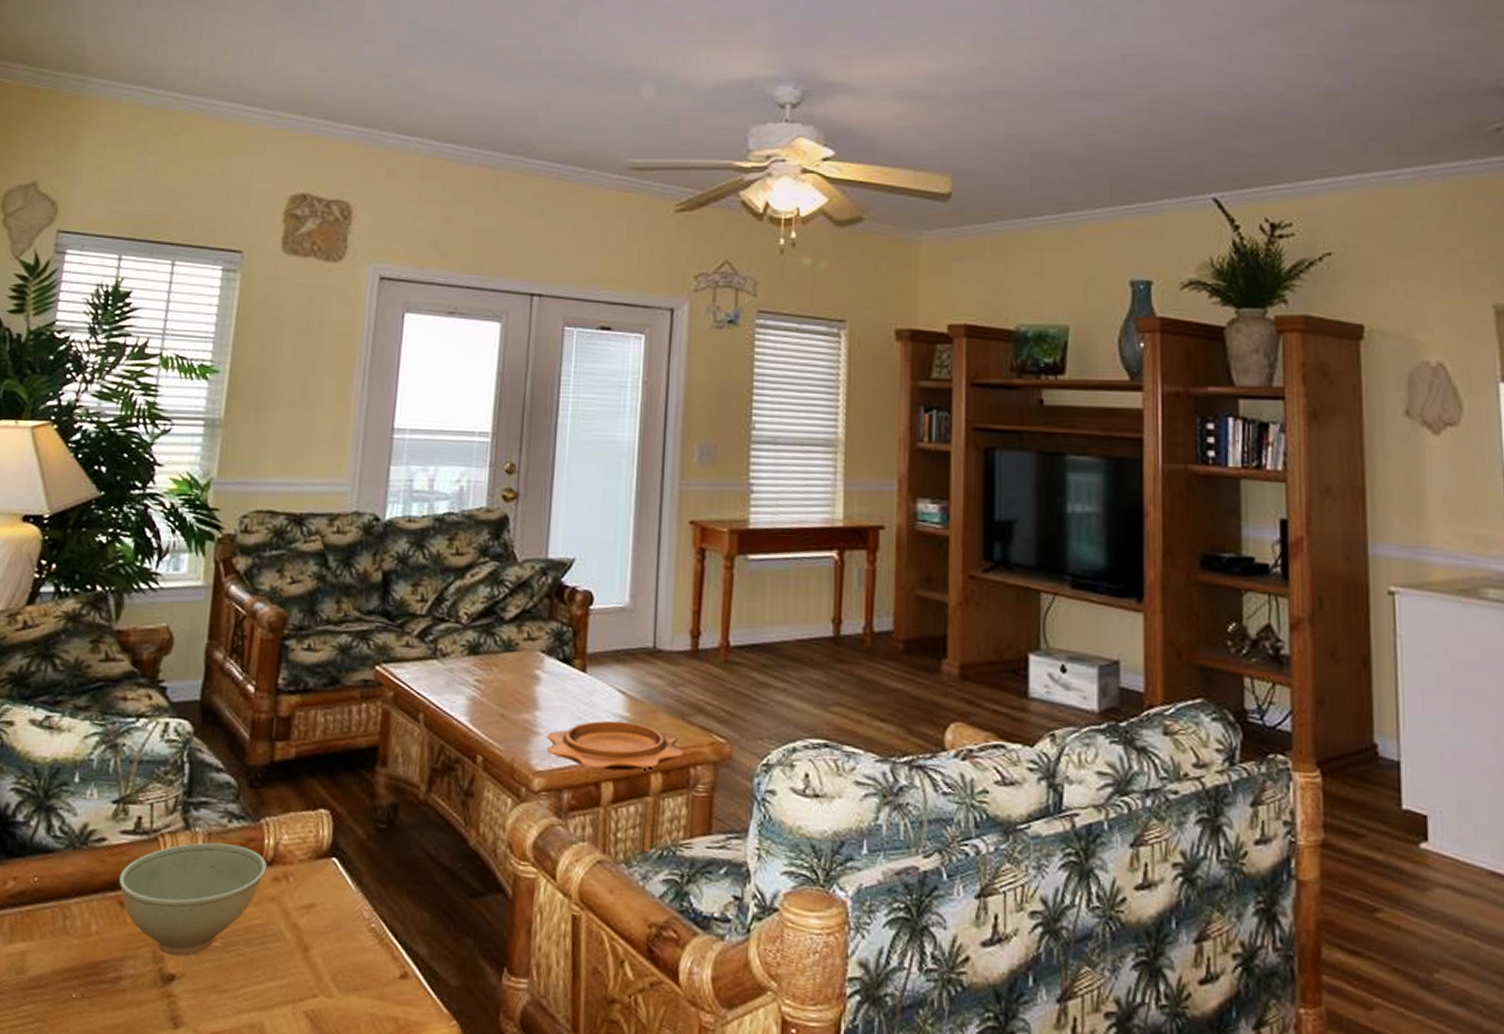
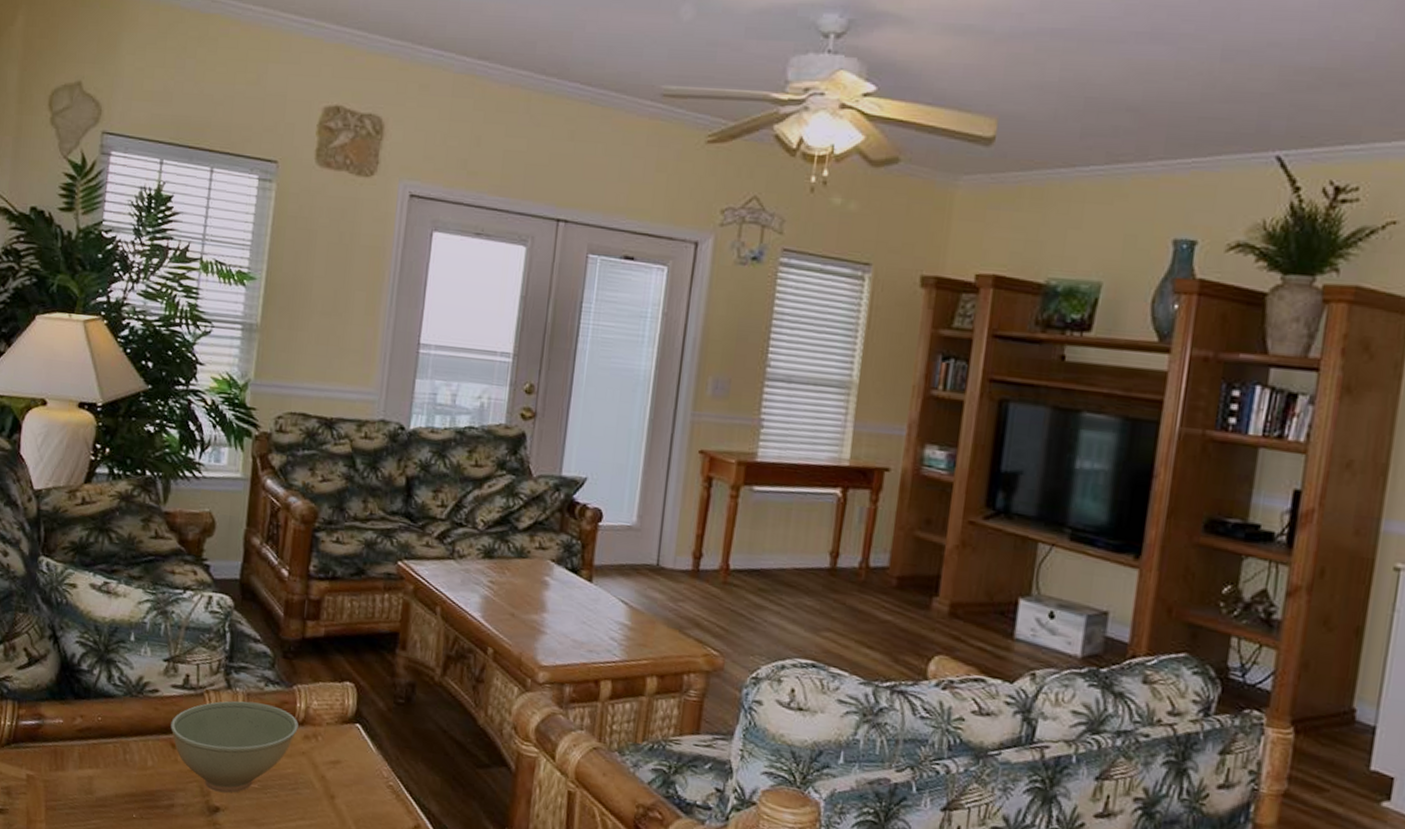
decorative bowl: present [547,720,685,771] -> none [553,626,680,673]

